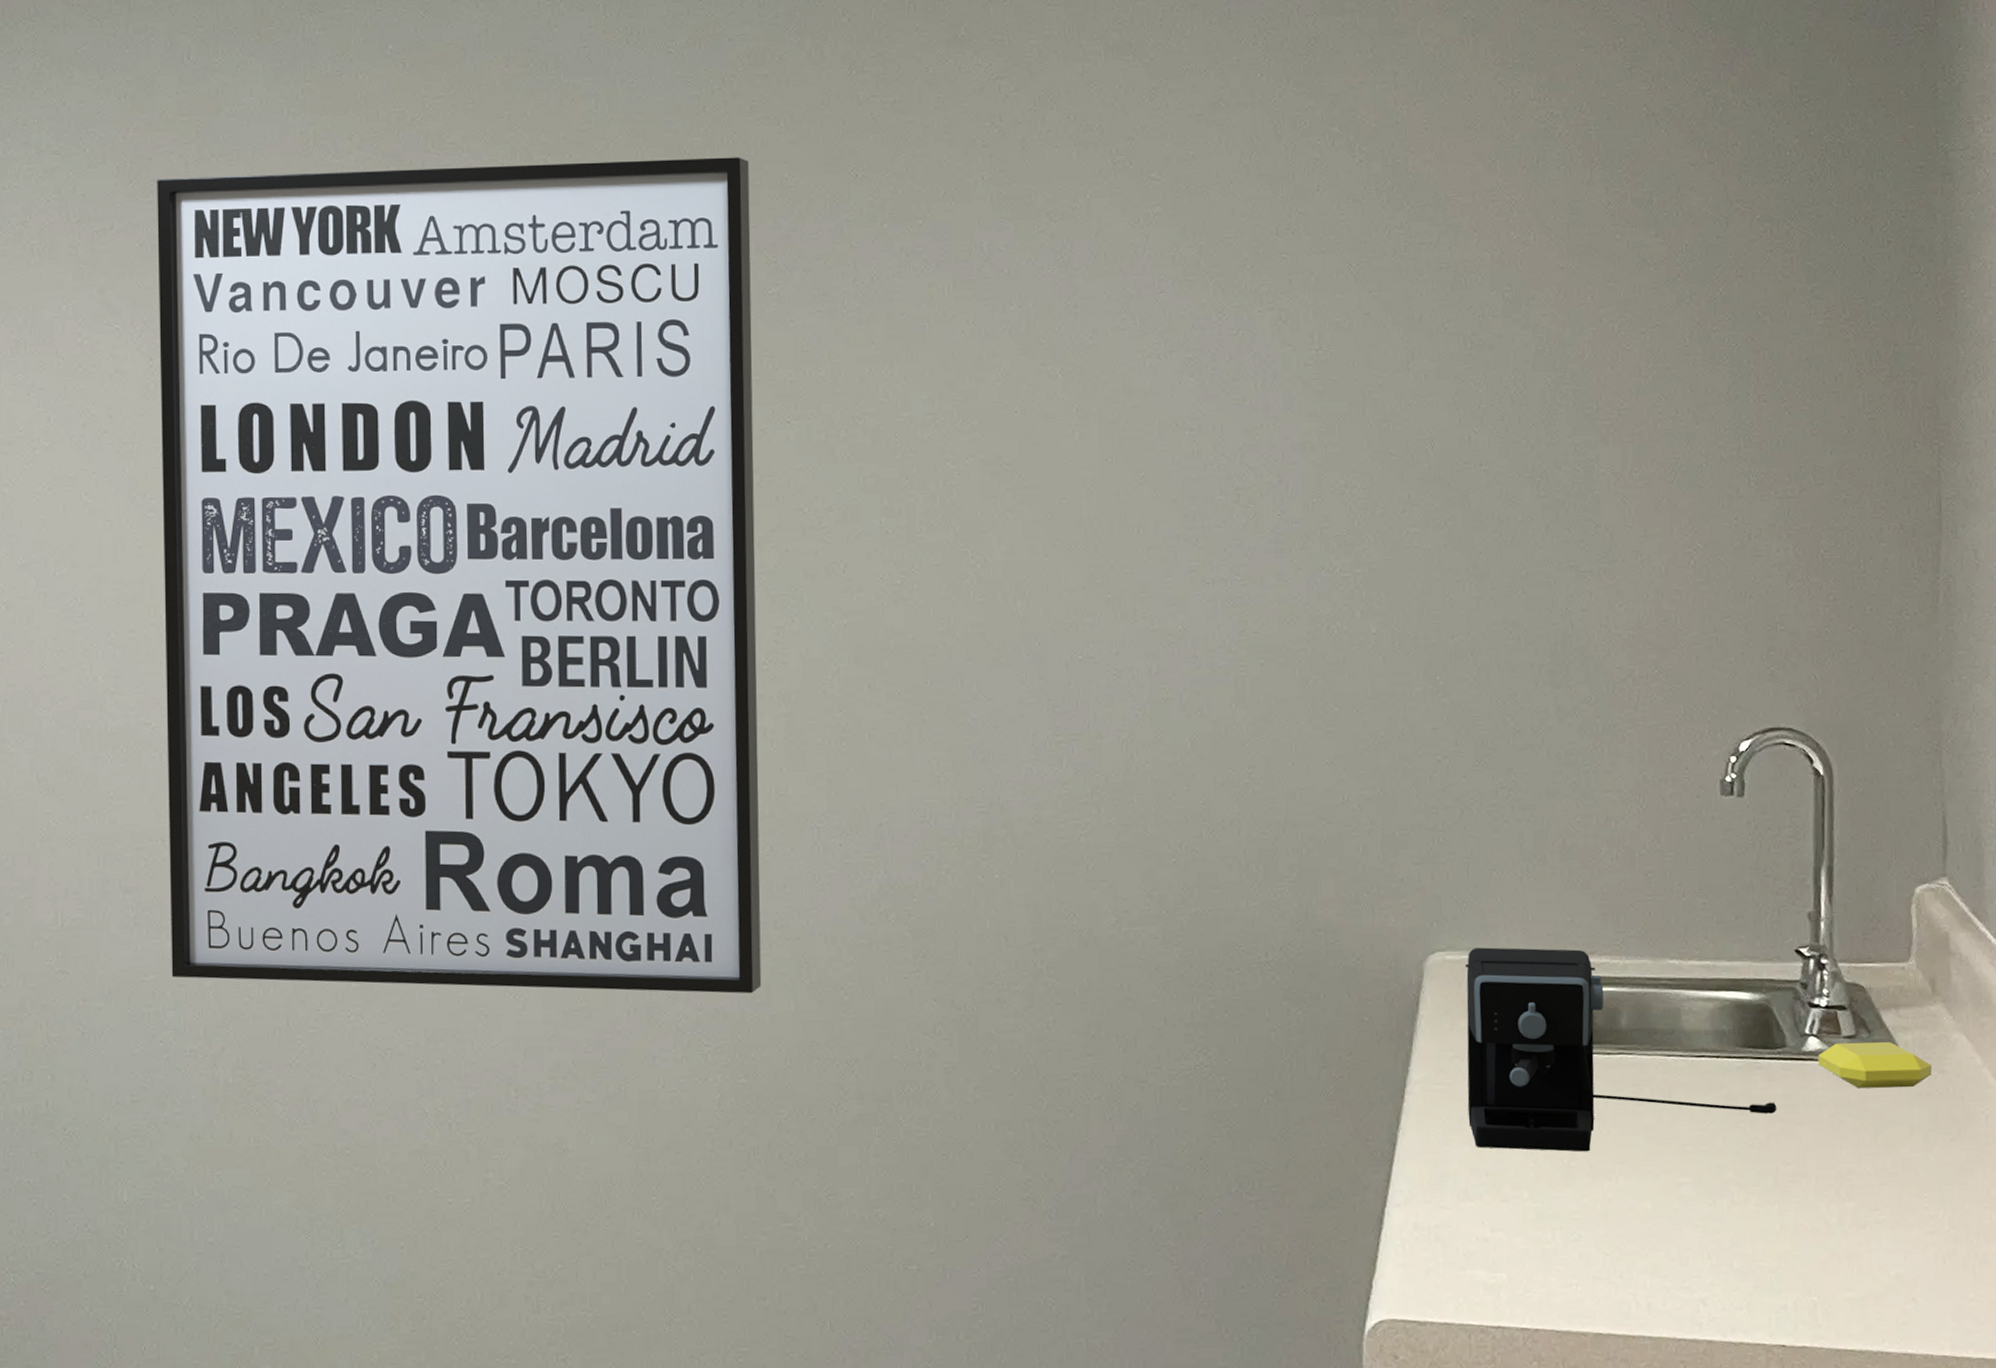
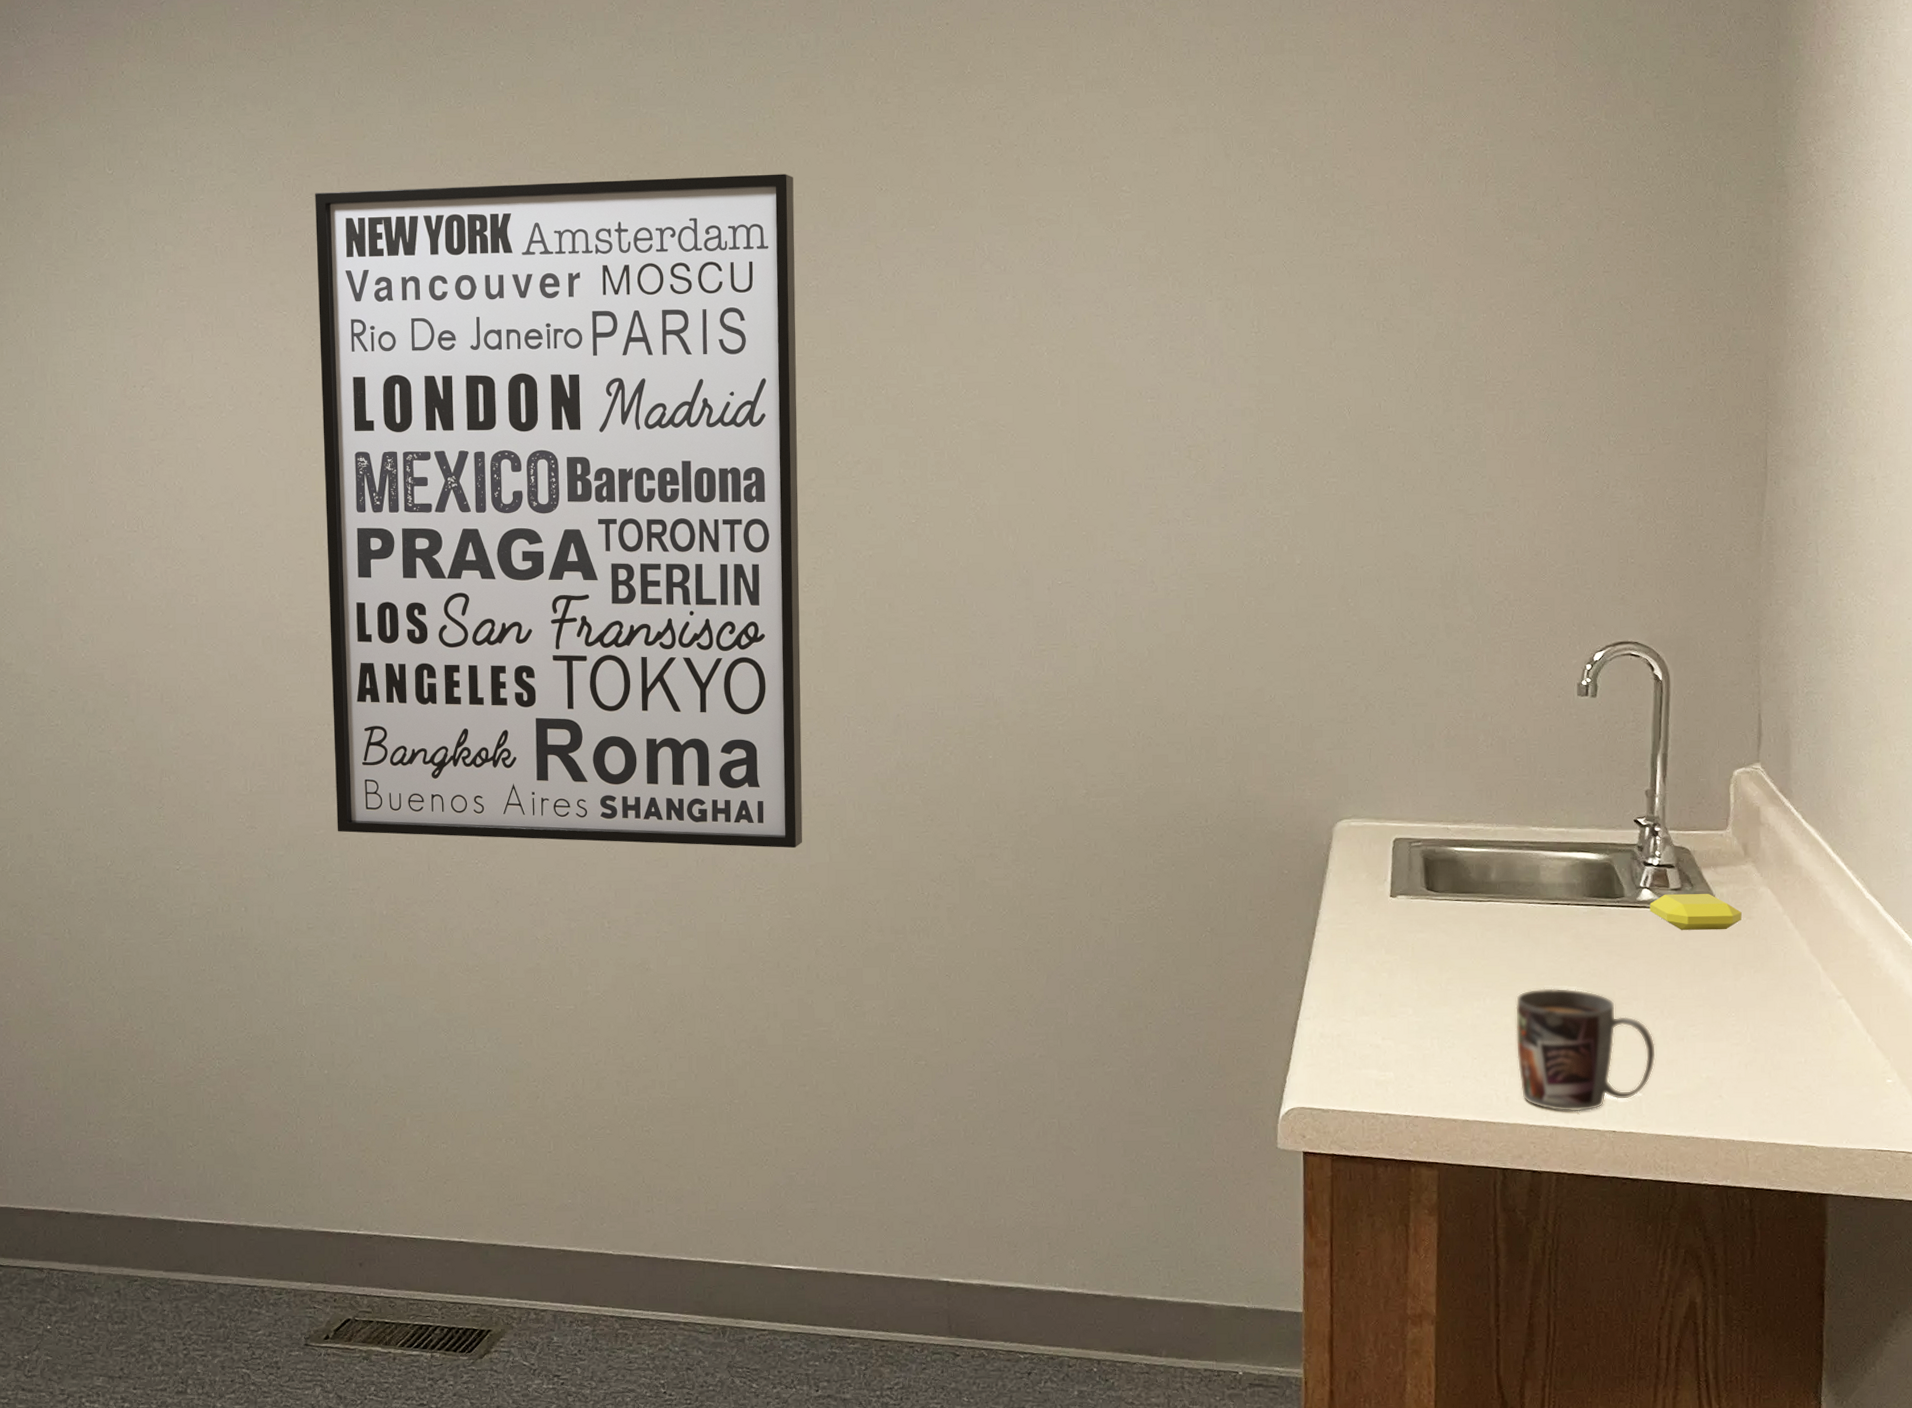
coffee maker: present [1465,947,1777,1152] -> none [1365,816,1615,978]
mug: none [1655,1163,1833,1322] -> present [1515,988,1657,1112]

